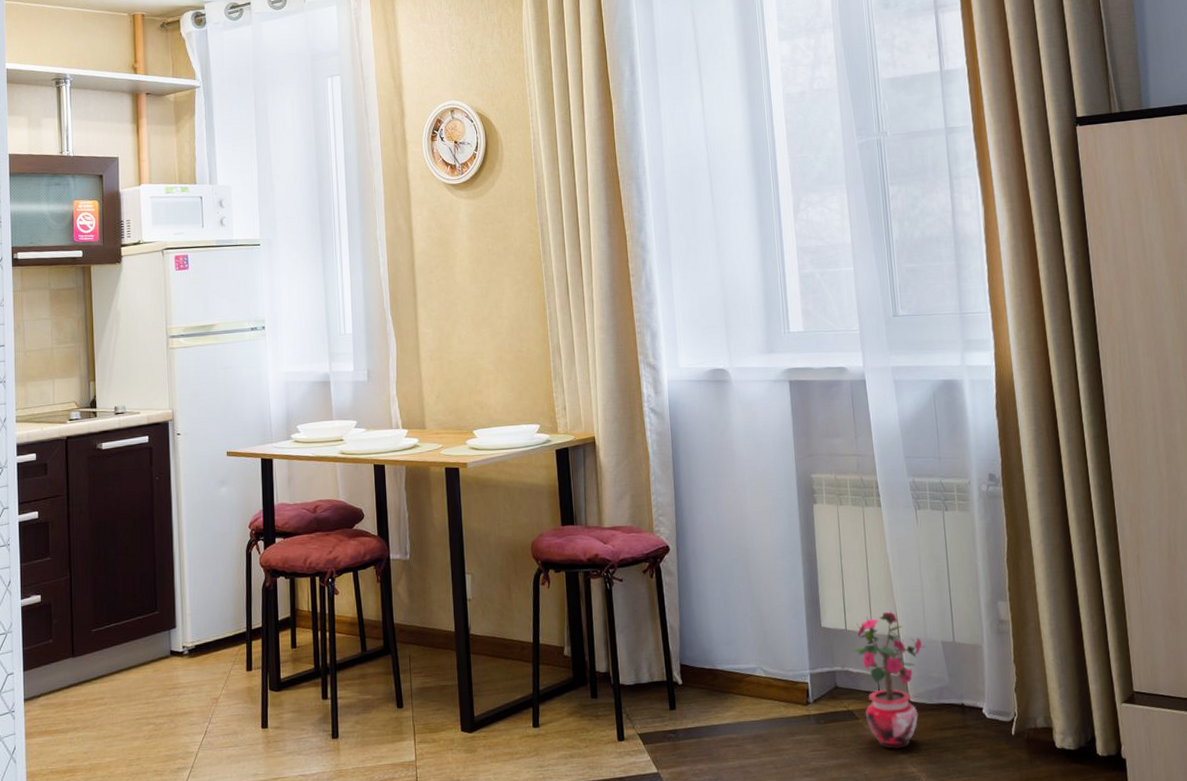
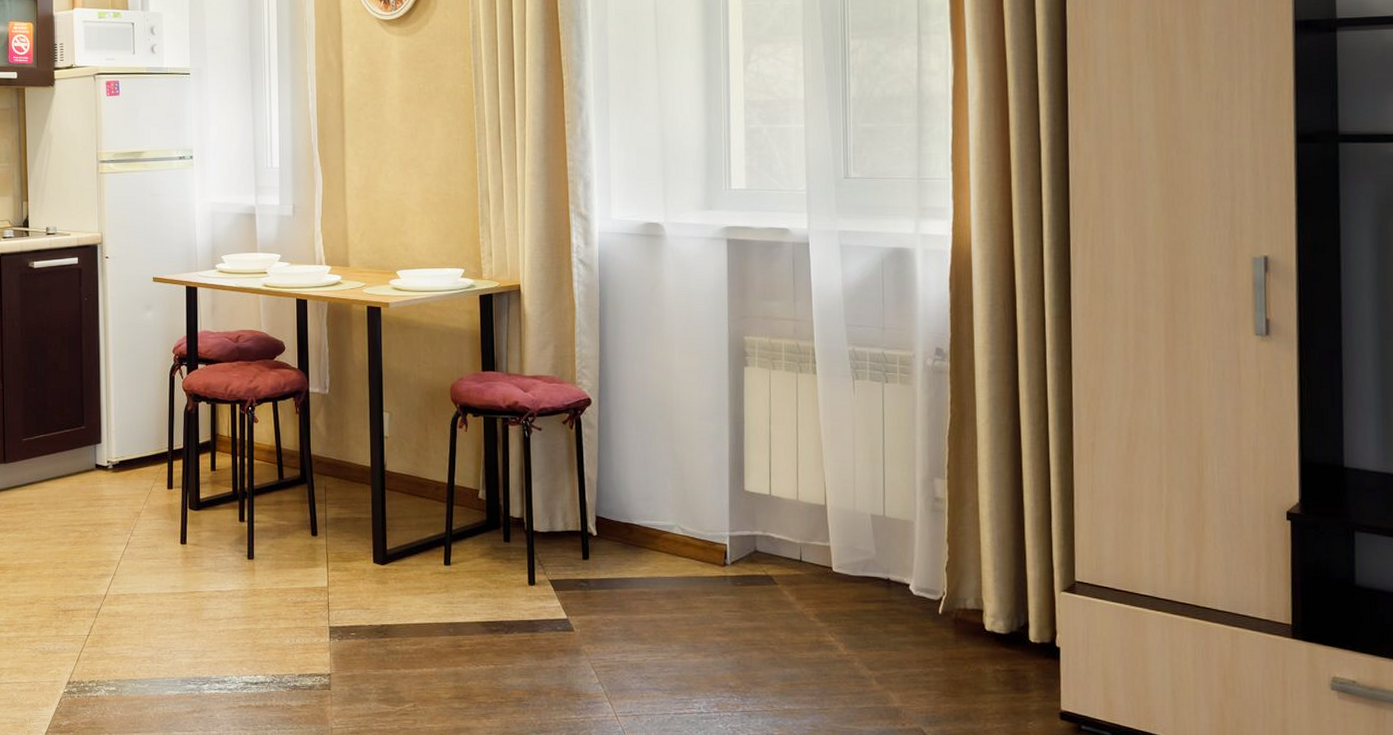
potted plant: present [853,610,926,749] -> none [776,479,854,617]

